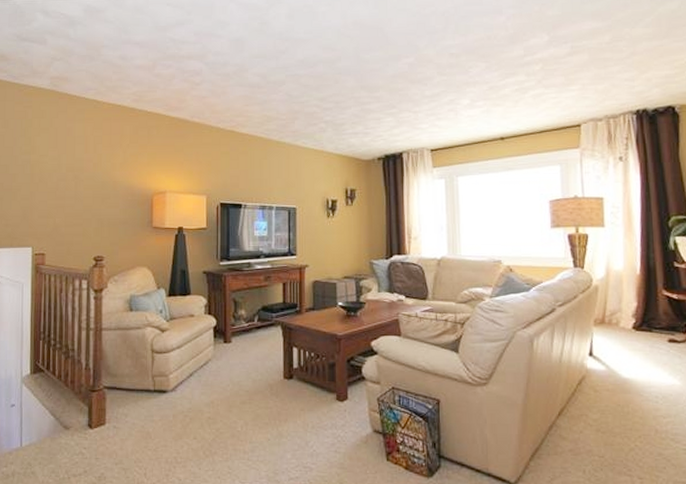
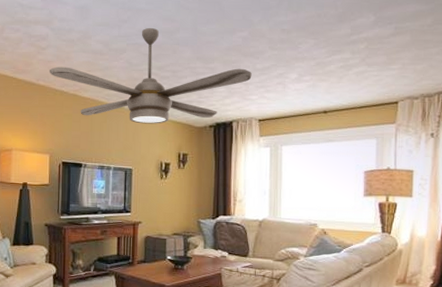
ceiling fan: none [203,57,421,159] -> present [49,27,252,124]

